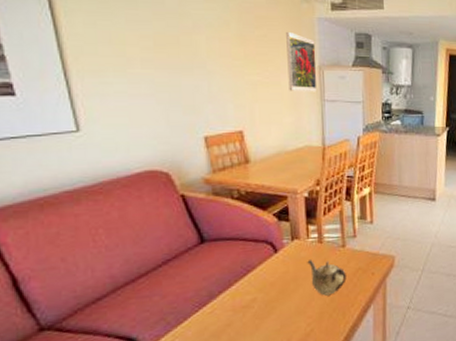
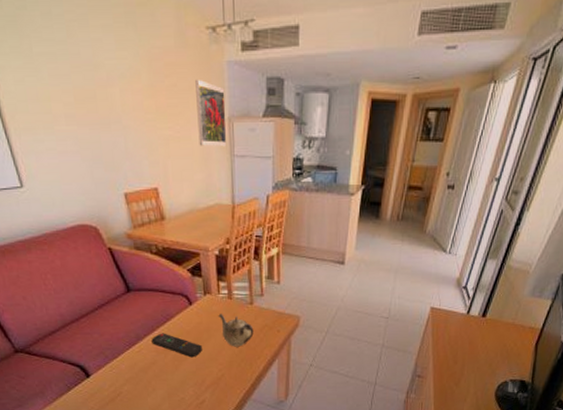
remote control: none [227,287,288,314] -> present [151,333,202,358]

